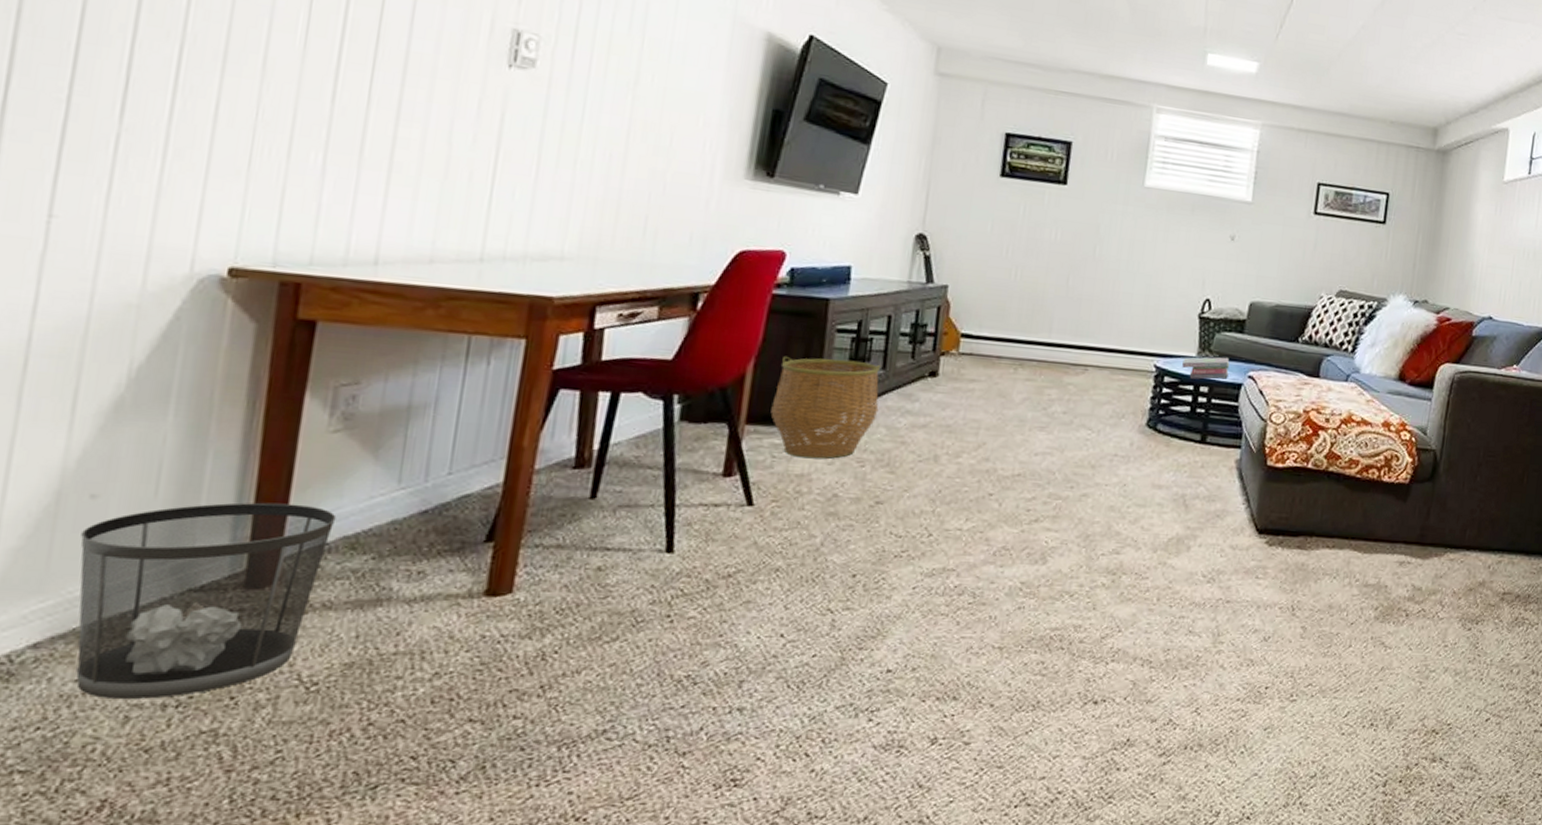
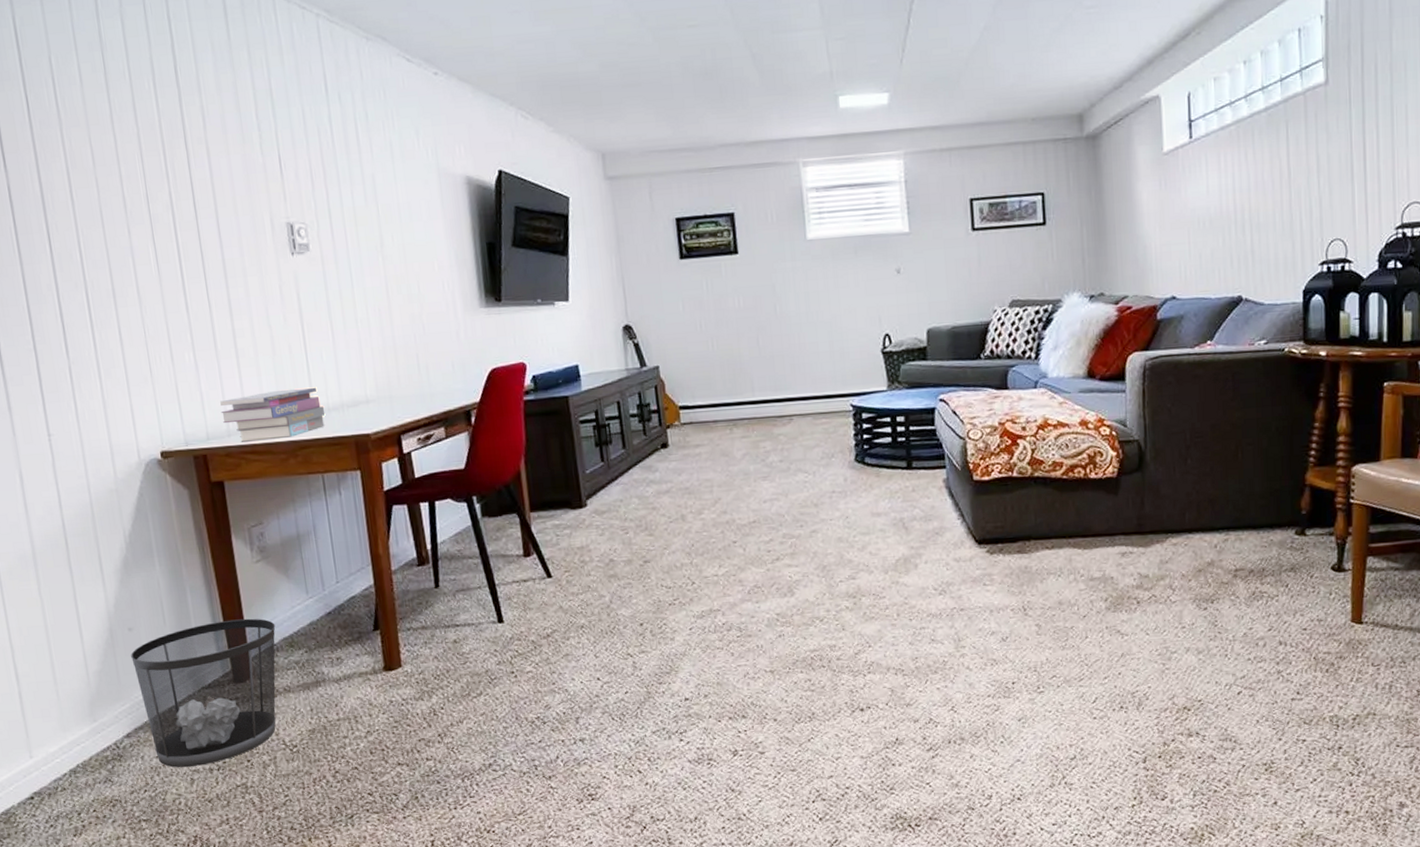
books: none [341,219,498,283] -> present [220,387,326,442]
basket: present [770,355,882,459] -> none [545,445,628,533]
books: present [1182,357,1230,380] -> none [876,385,921,411]

